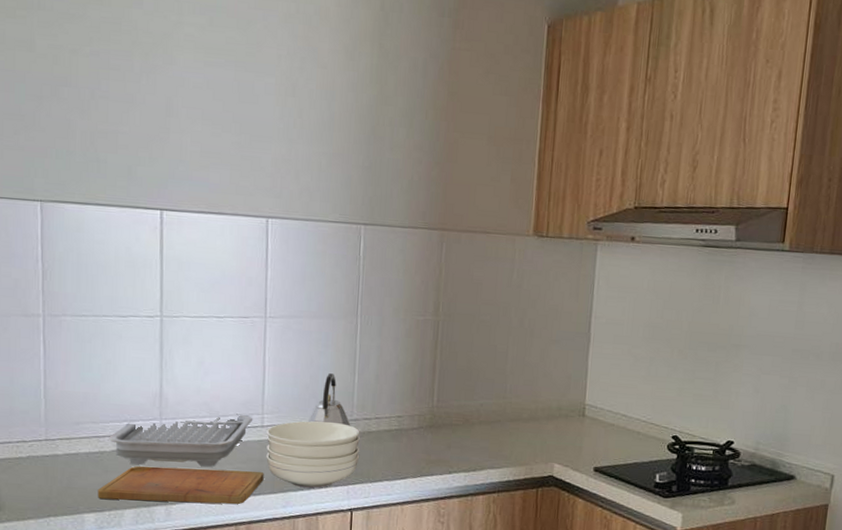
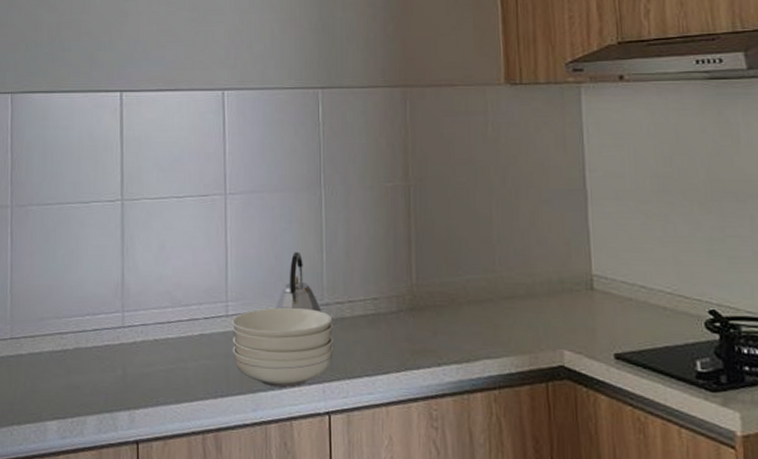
cutting board: present [97,466,264,505] -> none [60,365,231,409]
dish rack: present [109,414,253,467] -> none [72,302,217,364]

